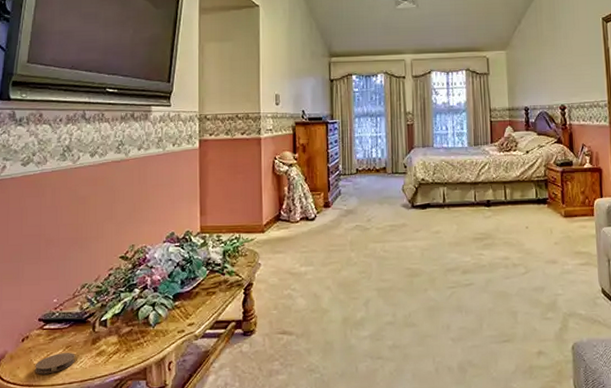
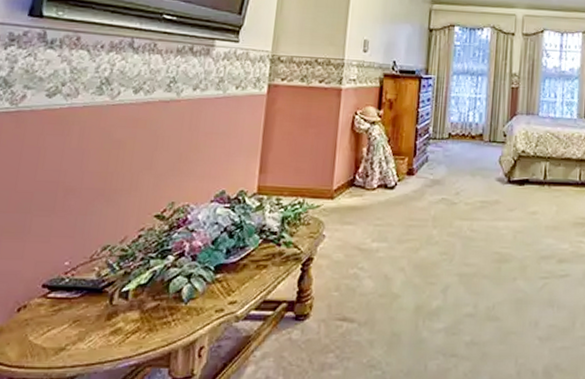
coaster: present [35,353,75,375] -> none [29,329,83,354]

